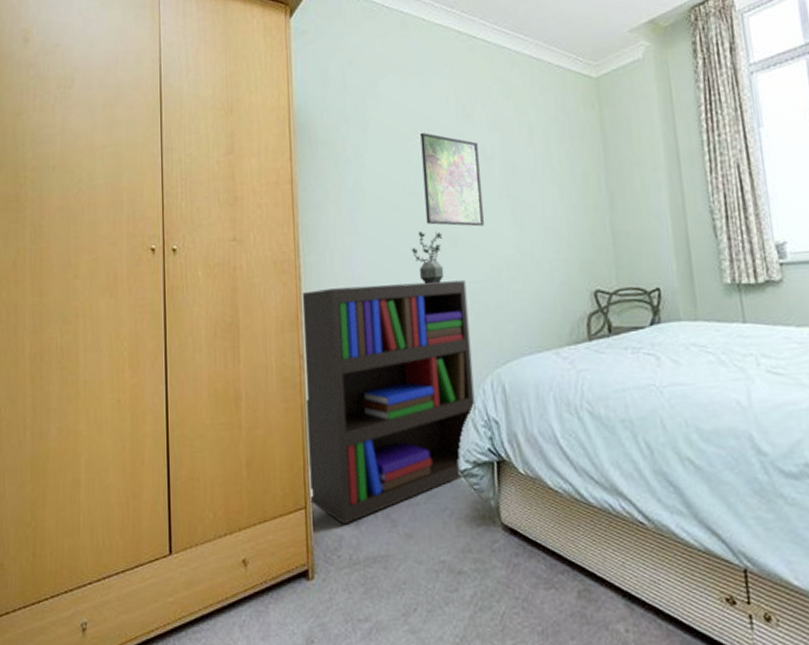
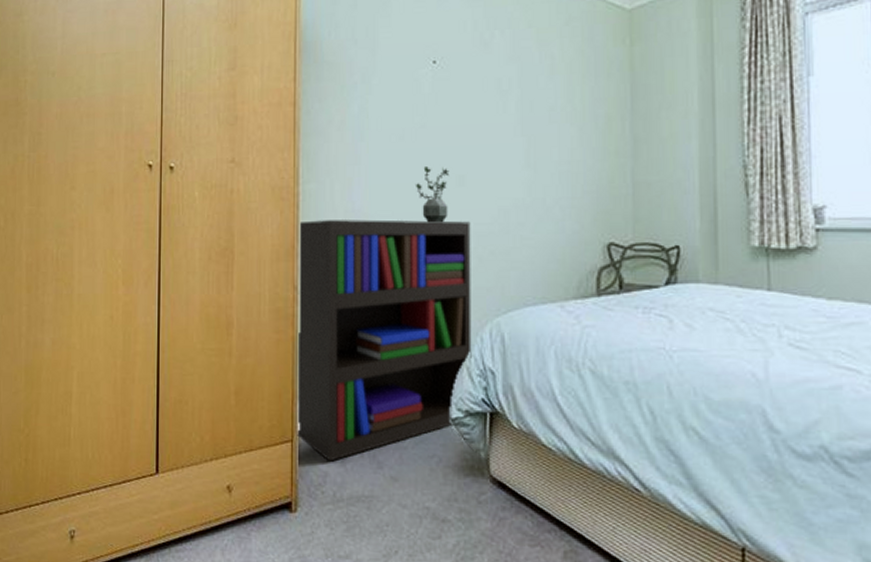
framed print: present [420,133,485,227] -> none [433,60,496,165]

